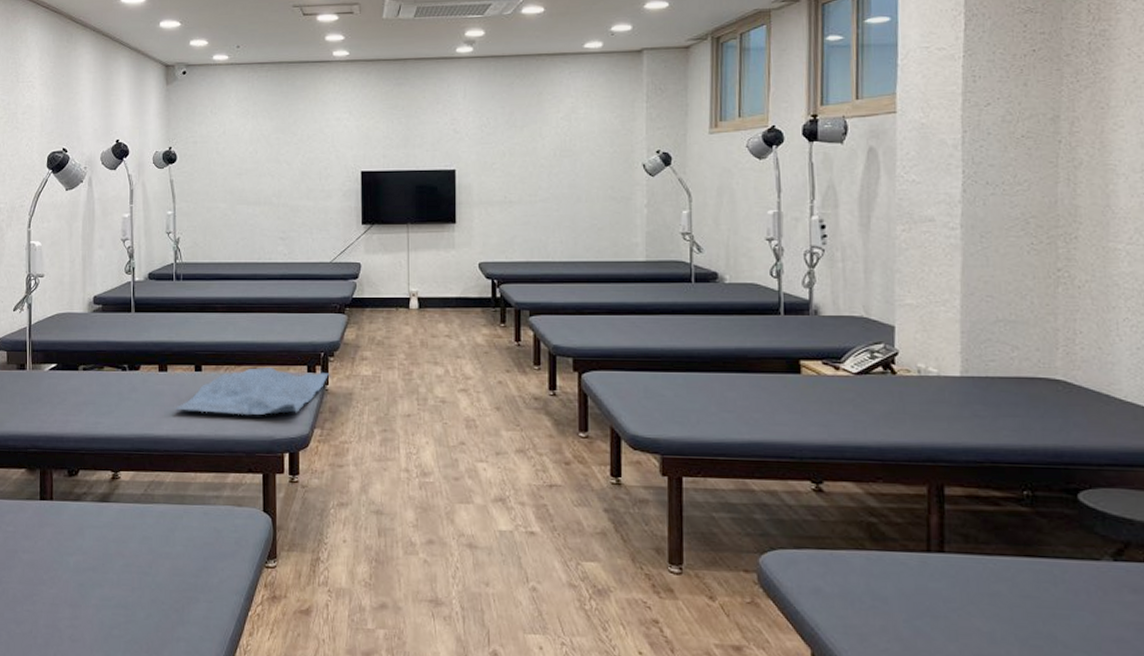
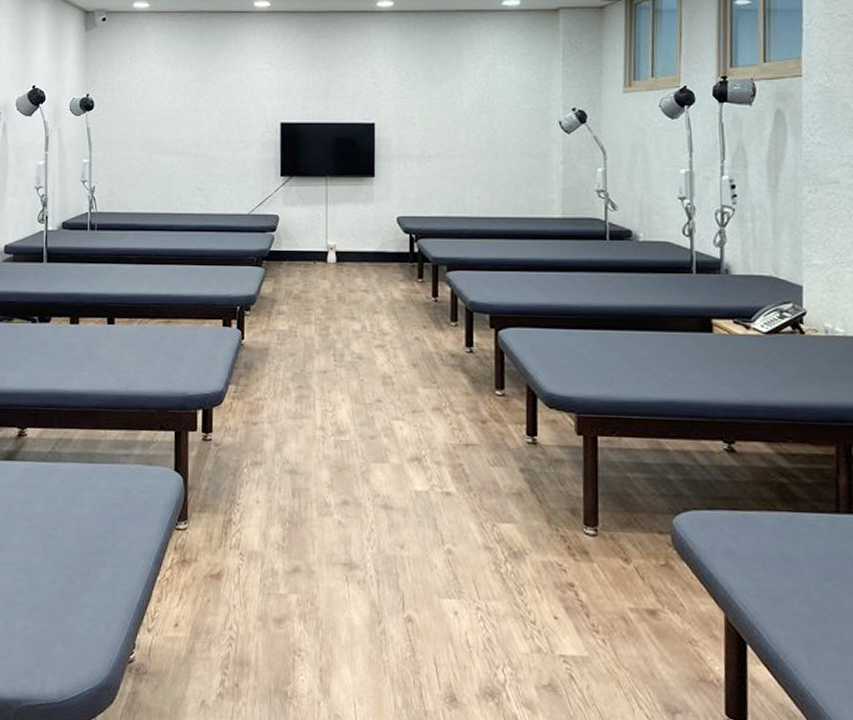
towel: present [174,366,331,416] -> none [85,320,247,371]

